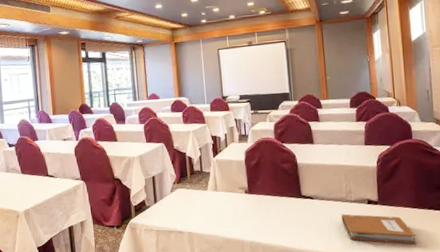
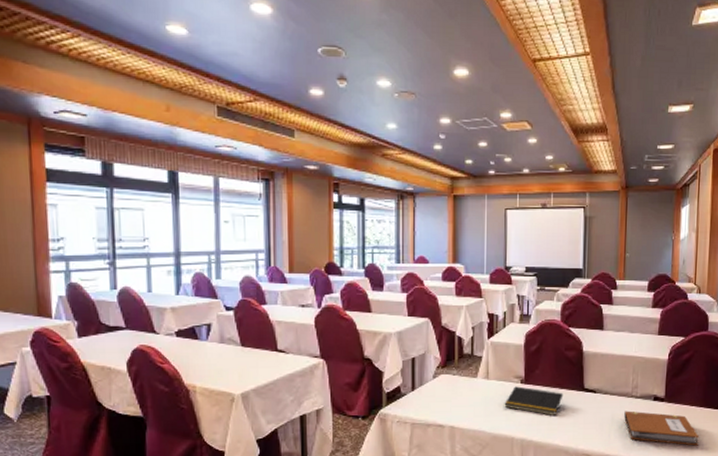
notepad: none [232,196,284,220] -> present [504,386,564,415]

